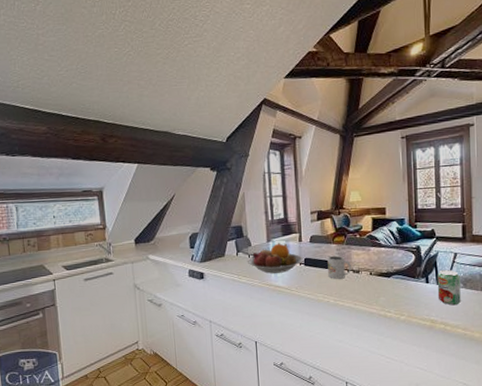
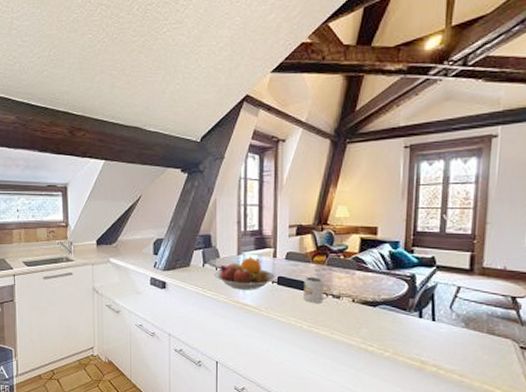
beverage can: present [437,269,461,306] -> none [431,304,462,347]

